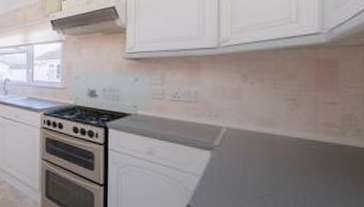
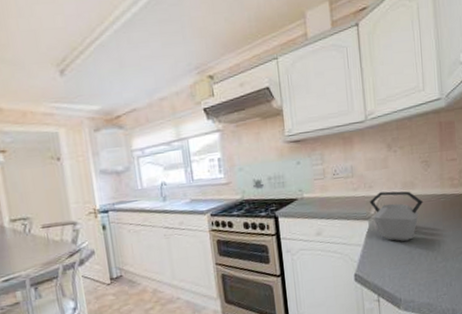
kettle: none [213,124,286,184] -> present [369,191,424,242]

